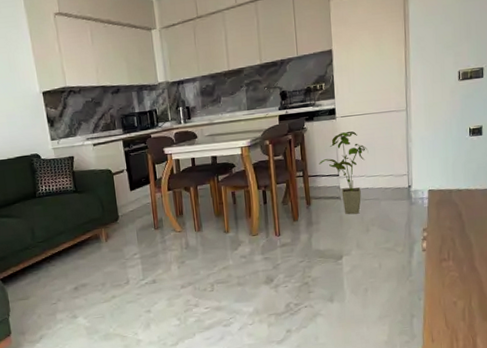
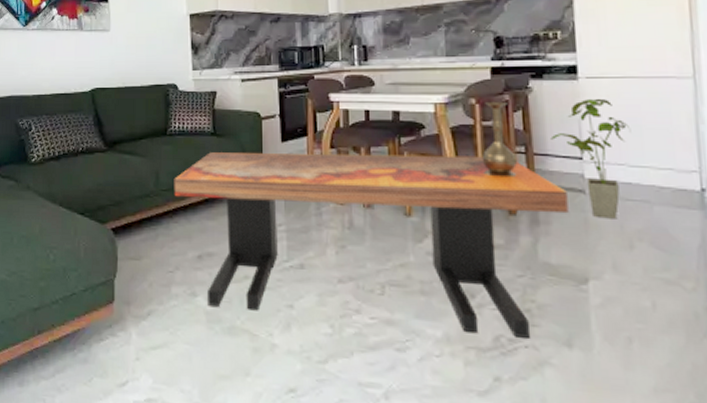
coffee table: none [47,182,331,323] -> present [174,152,569,338]
vase: none [274,140,299,196] -> present [481,101,518,178]

